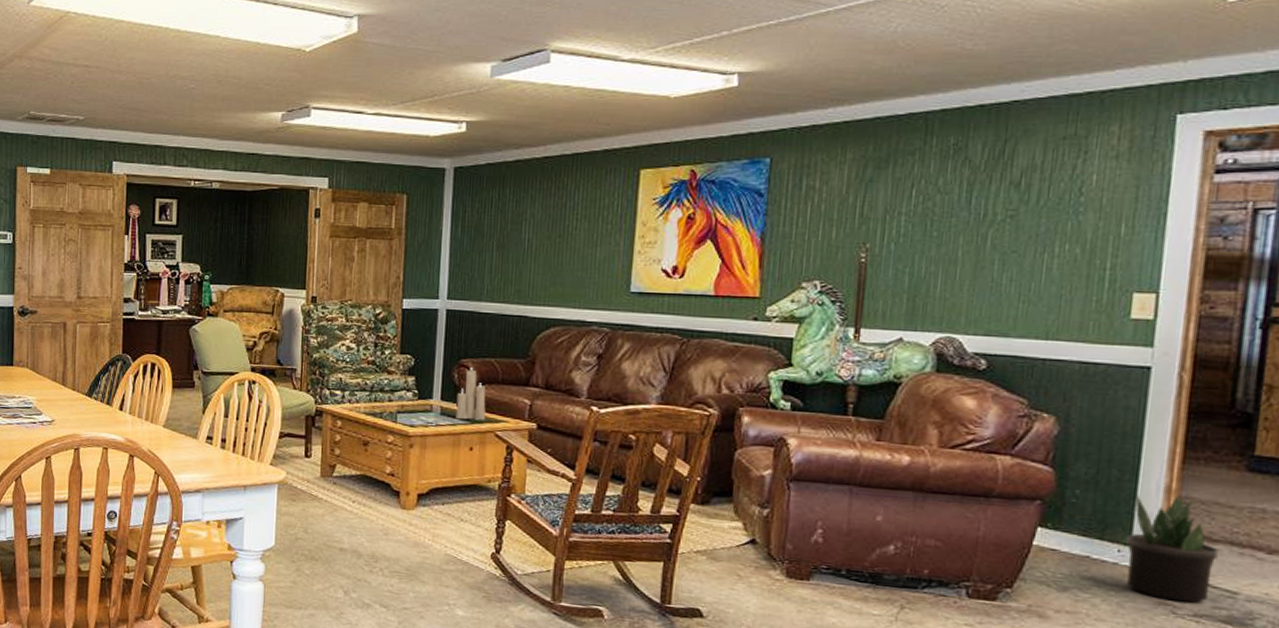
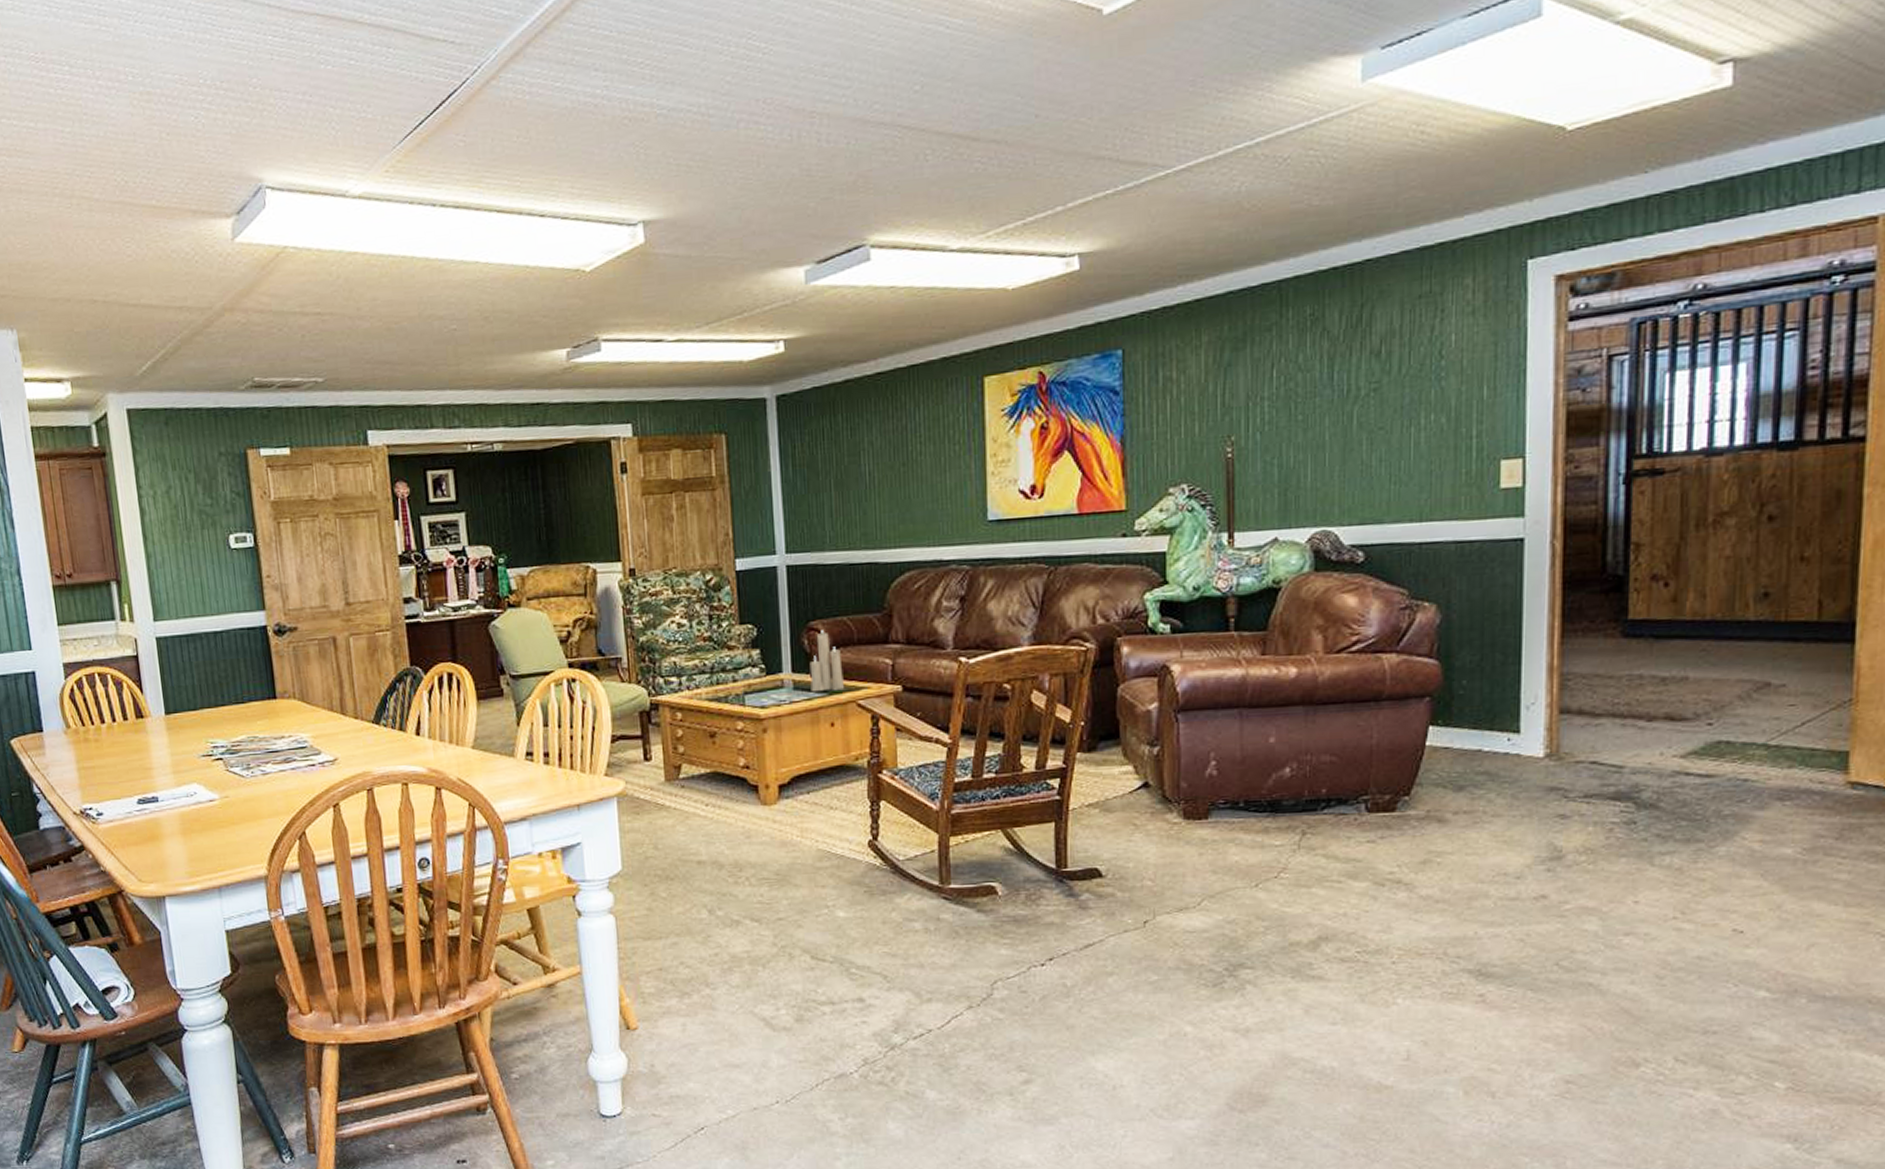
planter: present [1126,495,1219,603] -> none [1515,673,1602,785]

